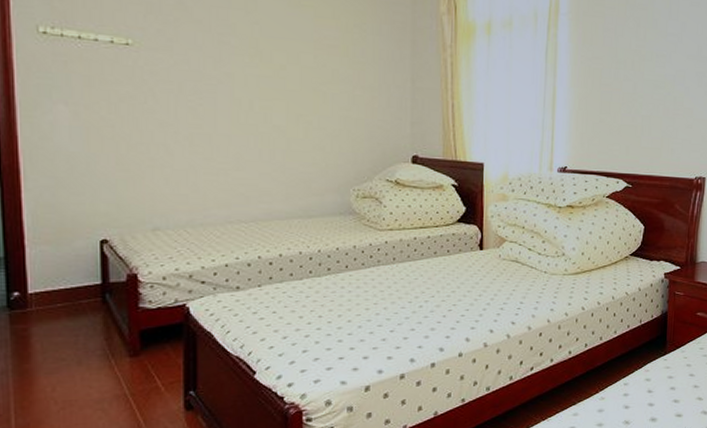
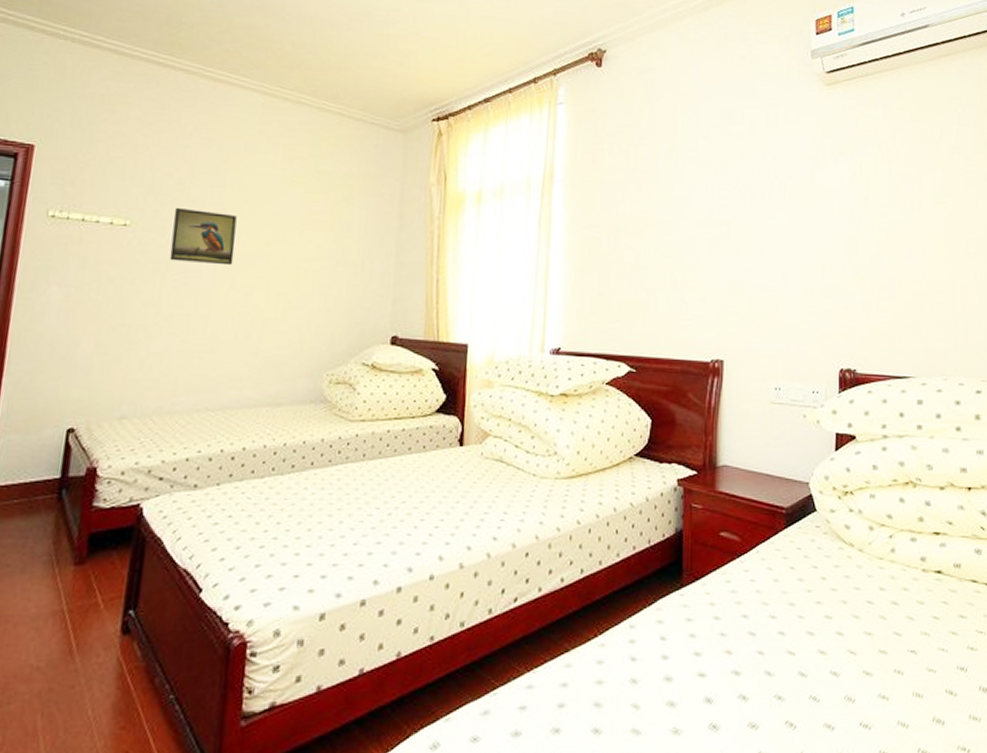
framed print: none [179,27,249,88] -> present [169,207,237,266]

